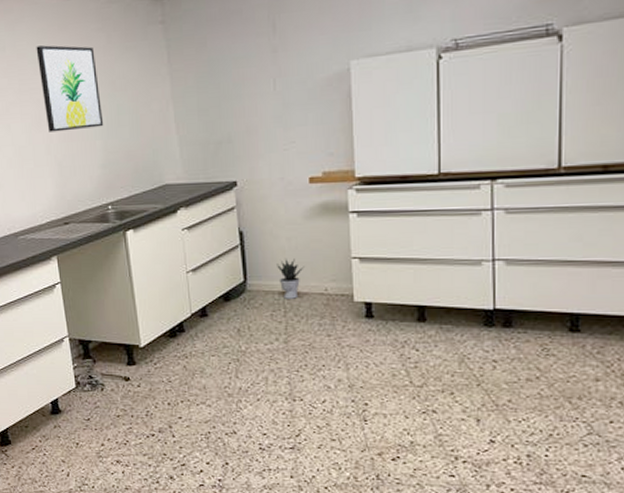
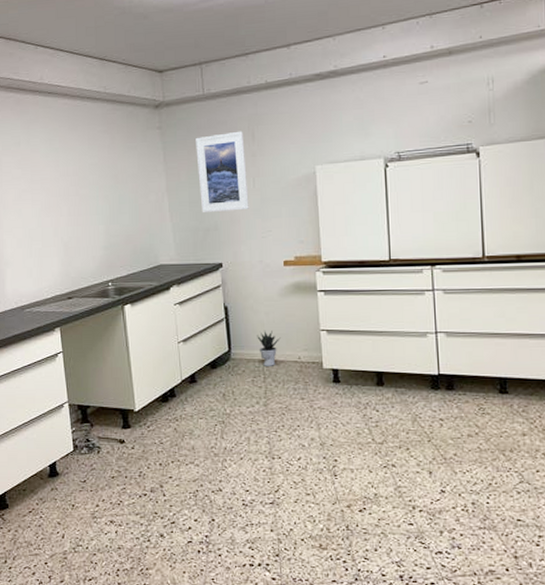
wall art: present [36,45,104,132] -> none [48,142,107,217]
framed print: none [205,21,269,123] -> present [196,131,249,213]

